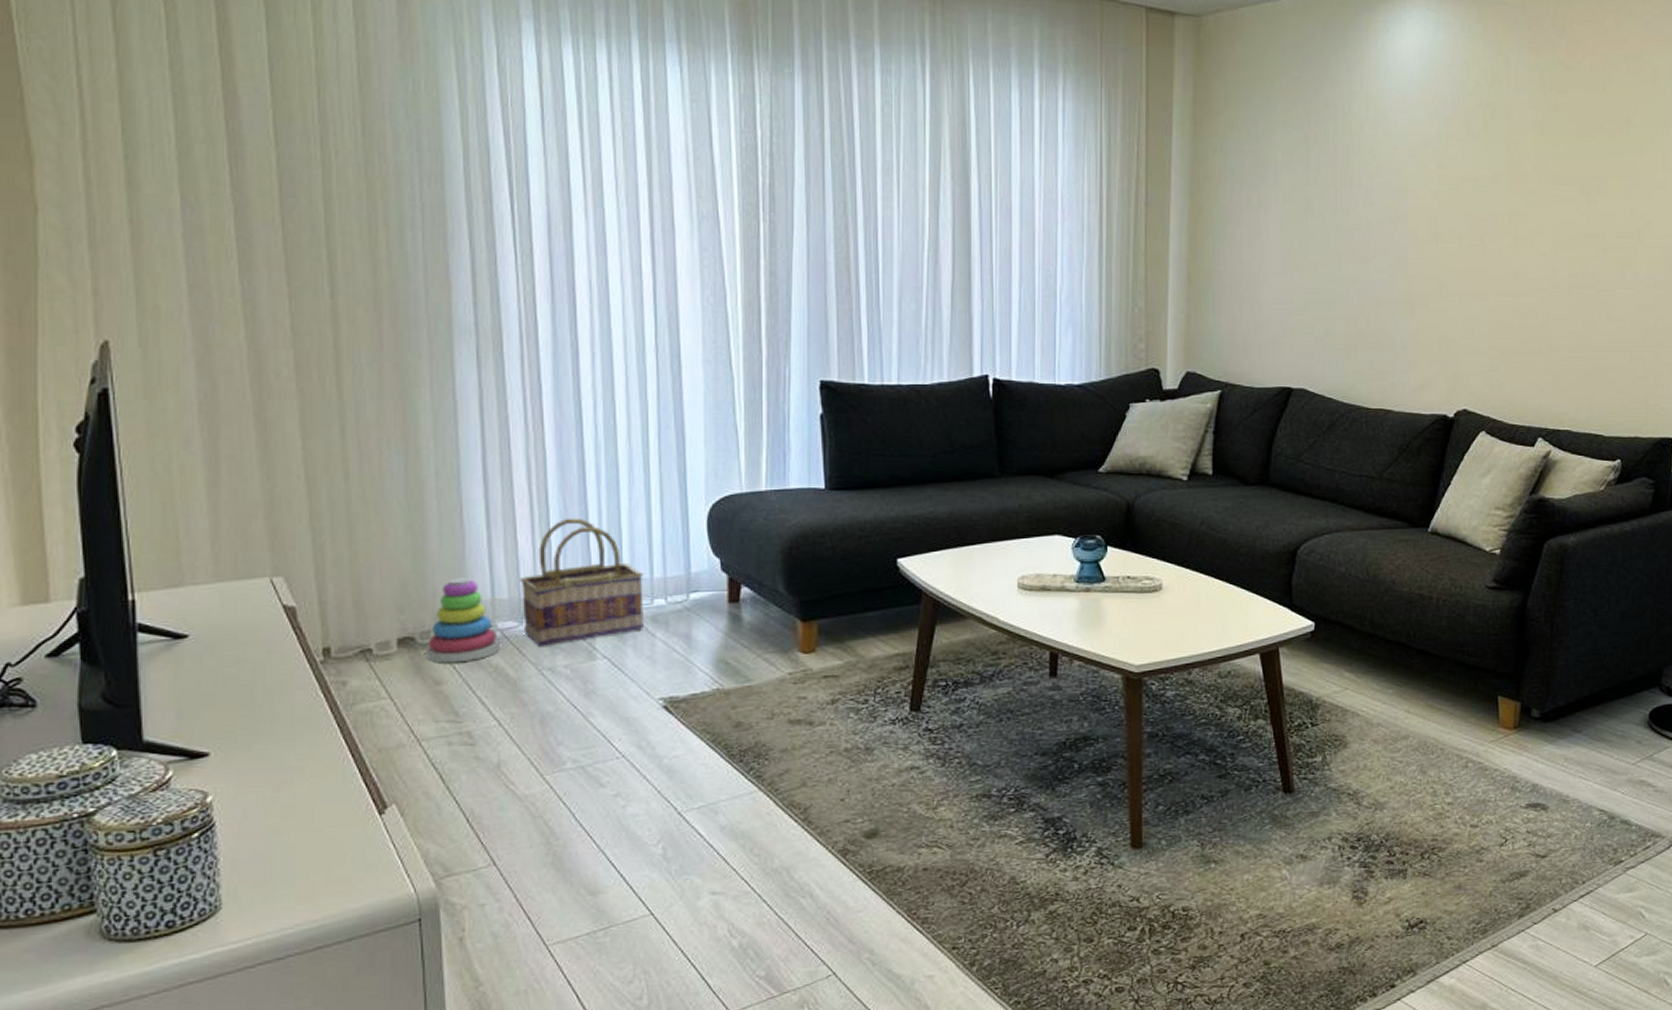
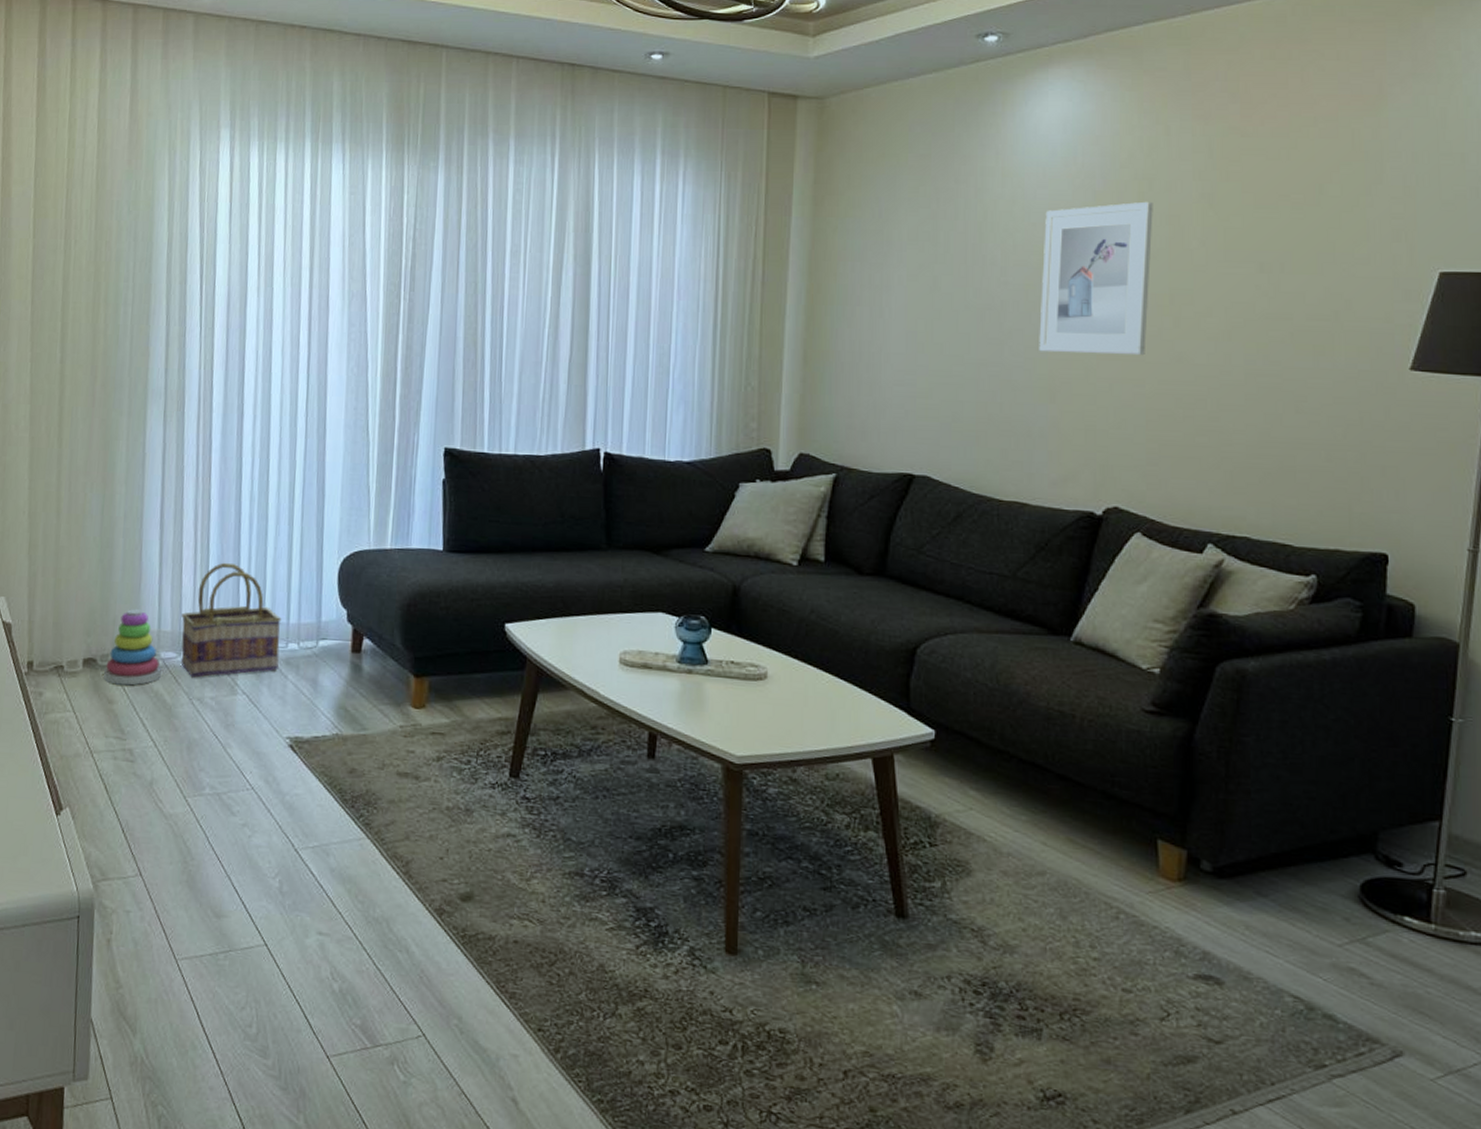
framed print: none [1400,128,1496,271] -> present [1039,201,1153,356]

